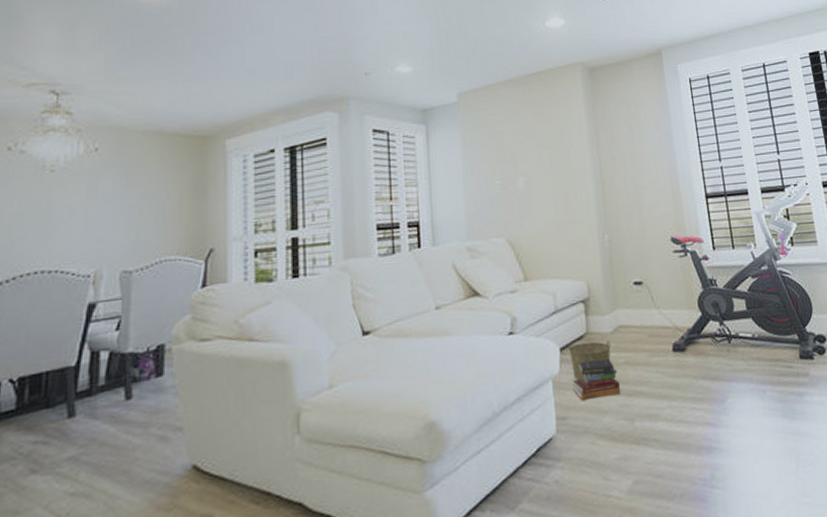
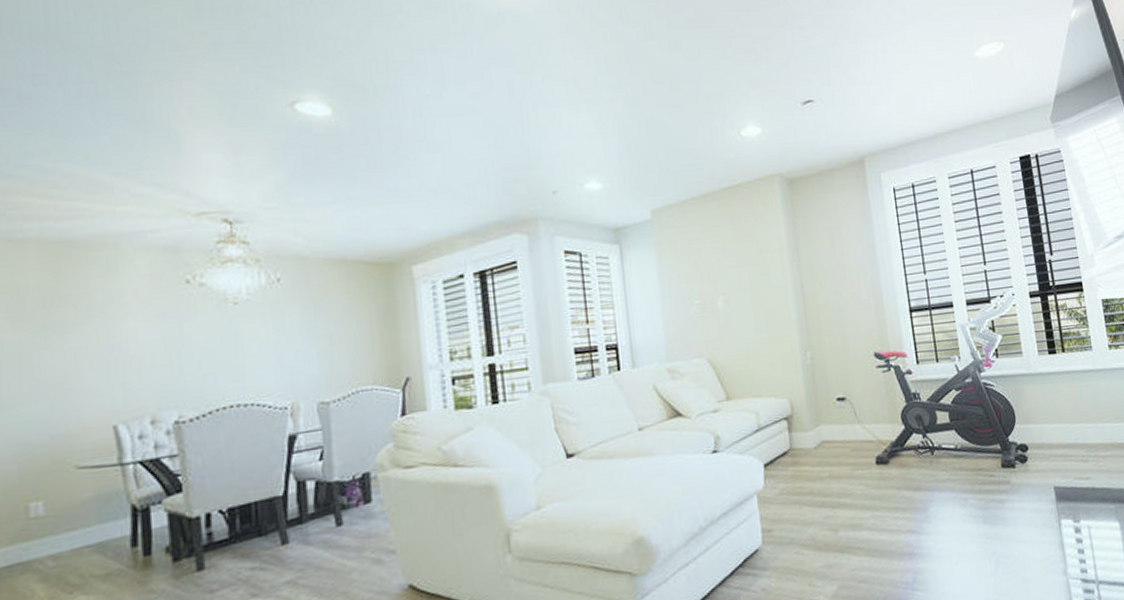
basket: present [569,341,611,380] -> none [772,456,815,495]
books: present [572,359,621,401] -> none [777,473,825,514]

